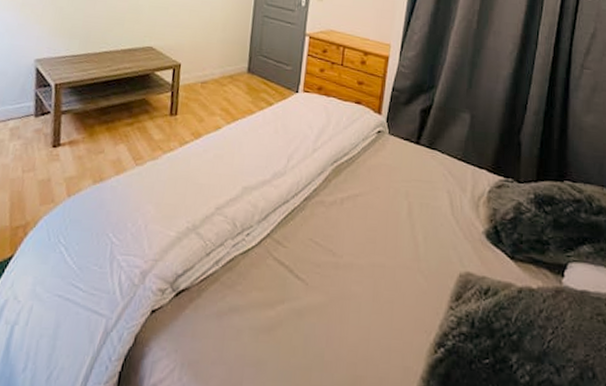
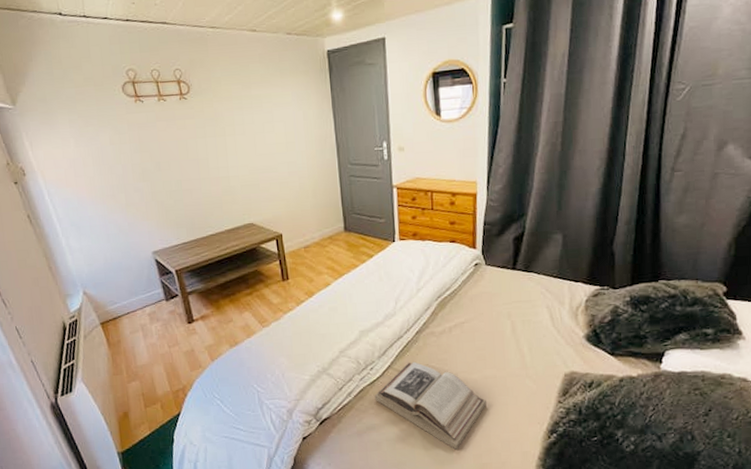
book: none [245,233,370,353] -> present [374,361,486,450]

